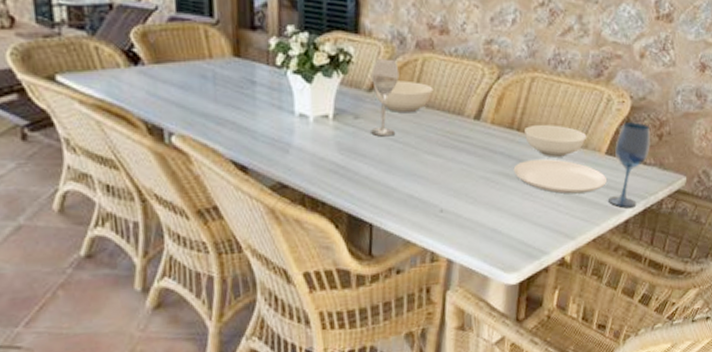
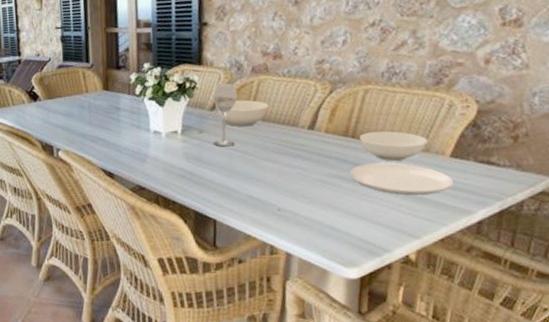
wineglass: present [608,122,650,207] -> none [456,125,504,208]

